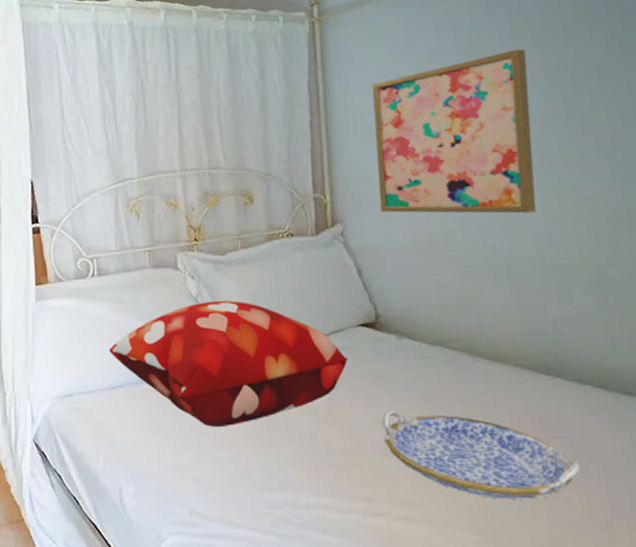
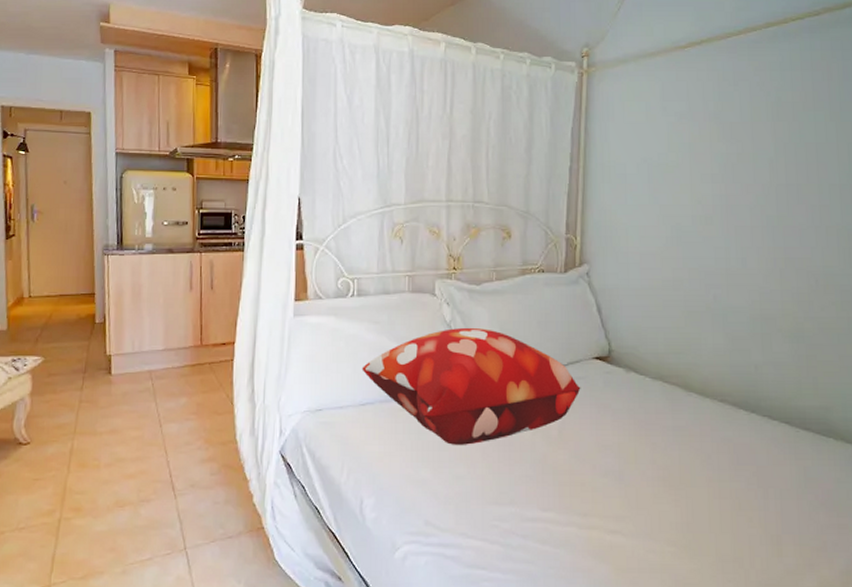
wall art: present [372,49,537,214] -> none [623,121,760,268]
serving tray: present [383,411,580,499] -> none [604,436,762,517]

